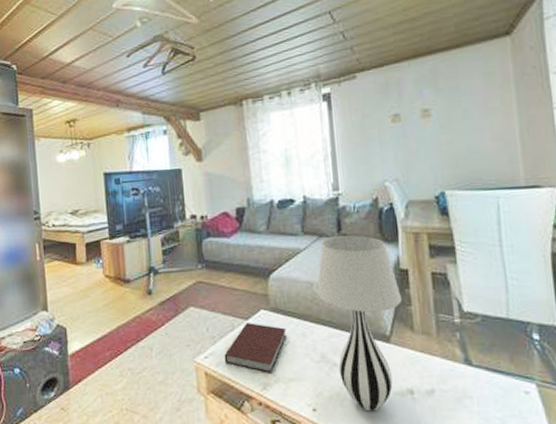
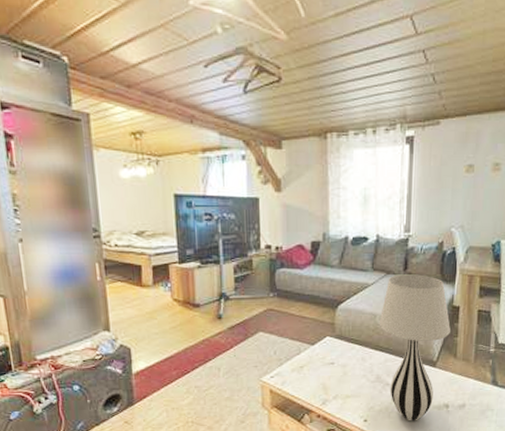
notebook: present [224,323,287,373] -> none [289,348,349,391]

